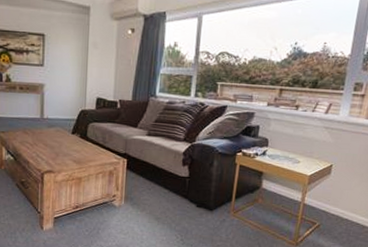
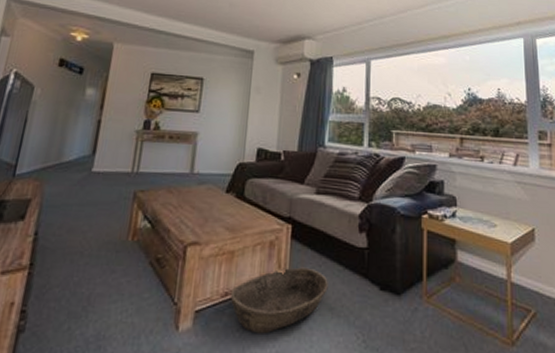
basket: none [80,190,156,234] -> present [230,267,328,334]

